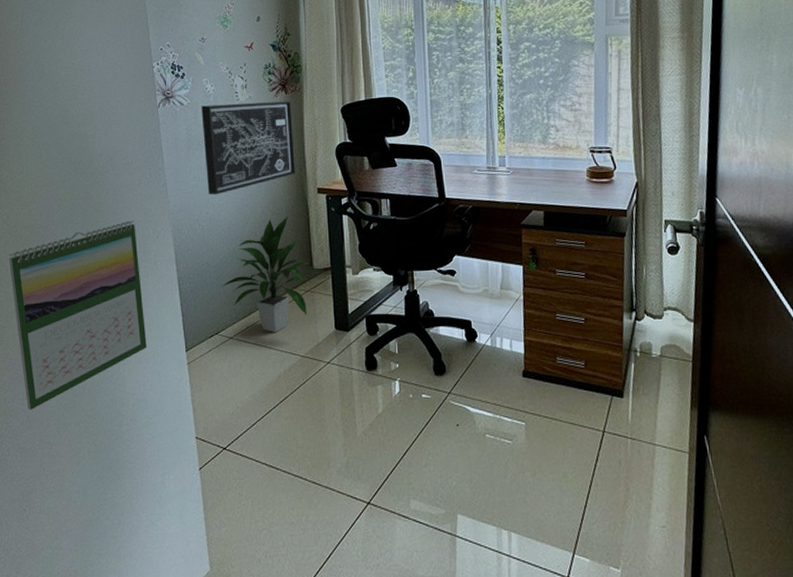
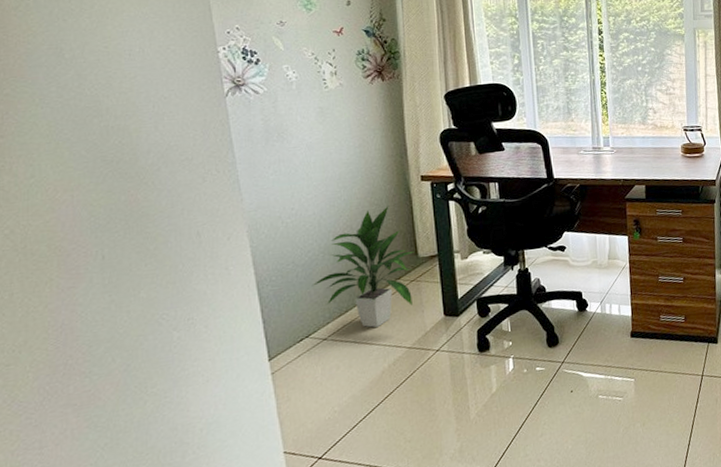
calendar: present [8,221,147,410] -> none [13,224,218,460]
wall art: present [201,100,296,195] -> none [281,88,396,190]

